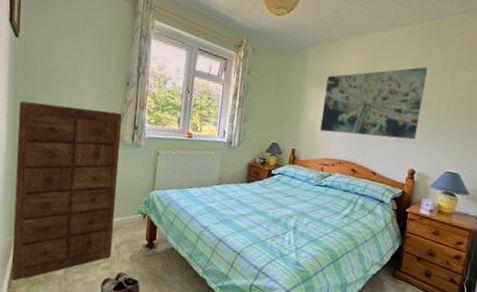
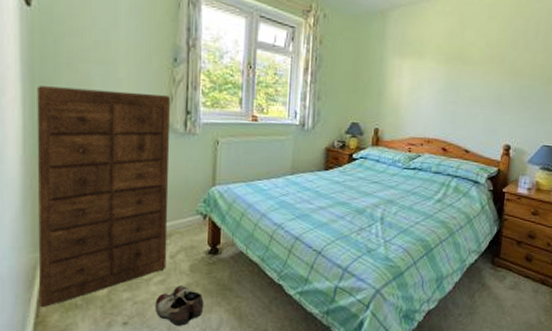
wall art: present [319,67,428,140] -> none [404,31,520,112]

